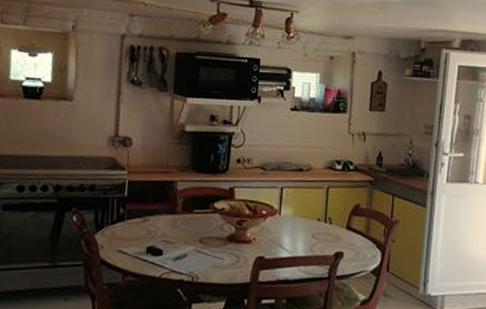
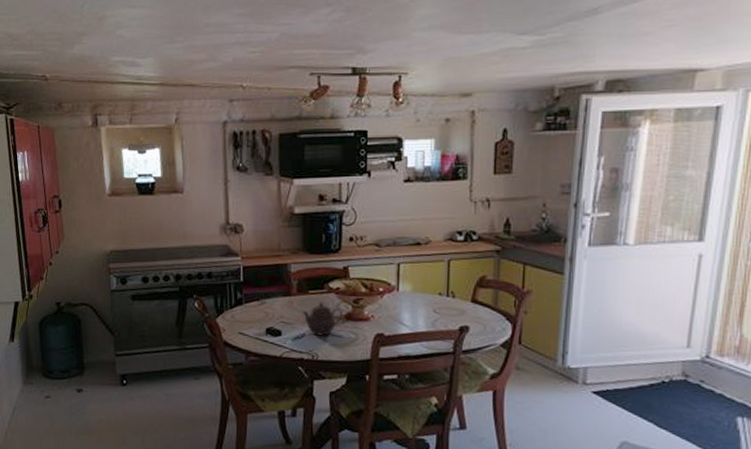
teapot: none [186,222,226,257] -> present [303,302,343,336]

